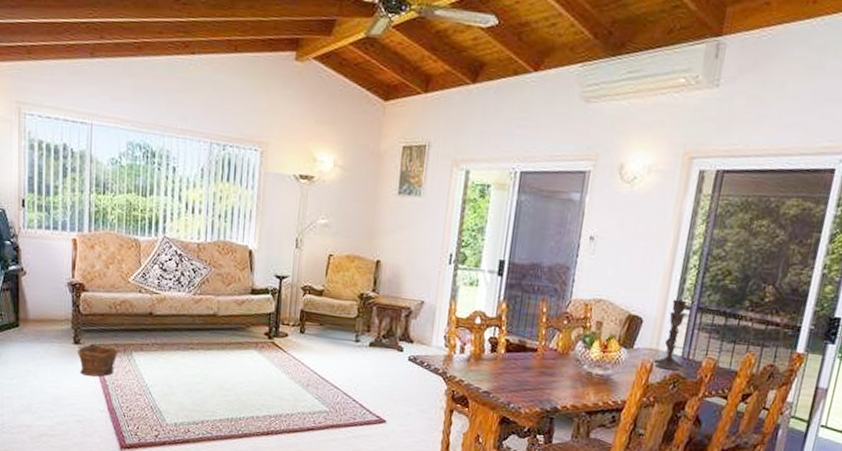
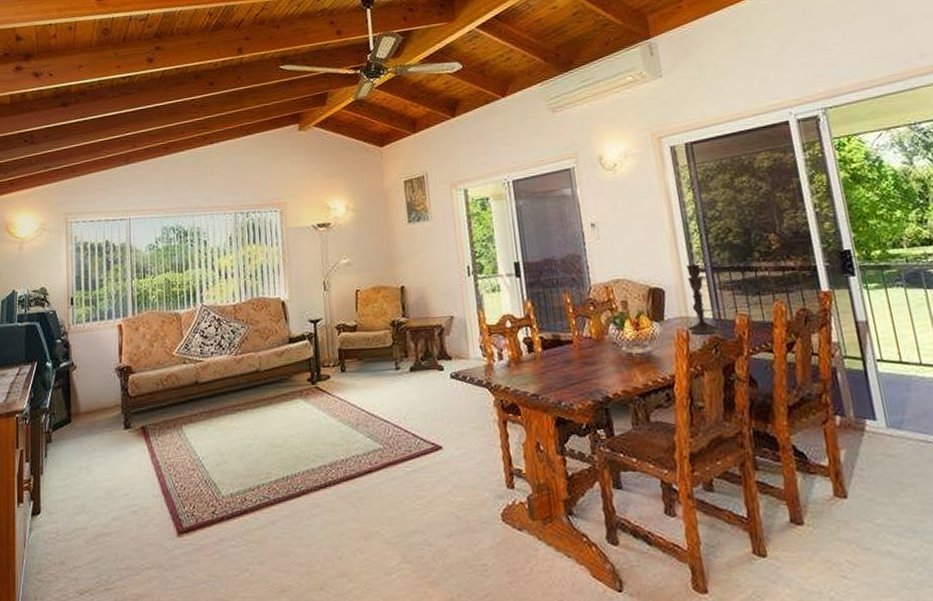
clay pot: present [77,345,120,377] -> none [128,424,170,460]

